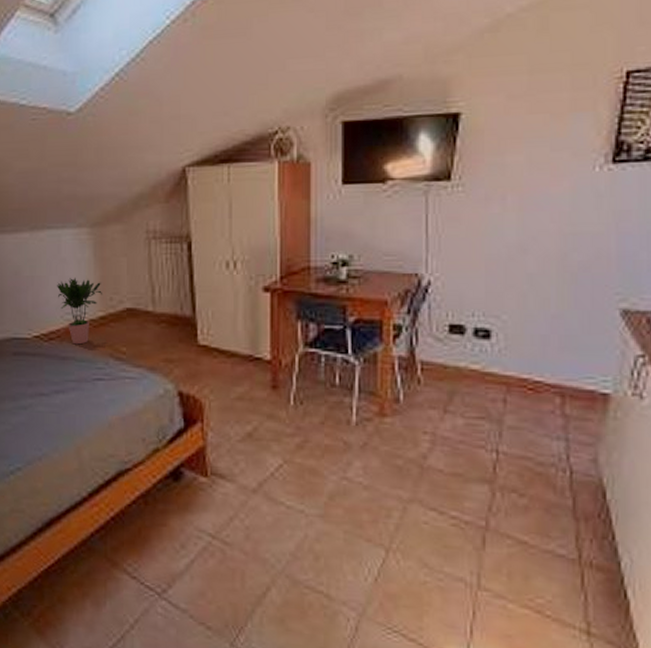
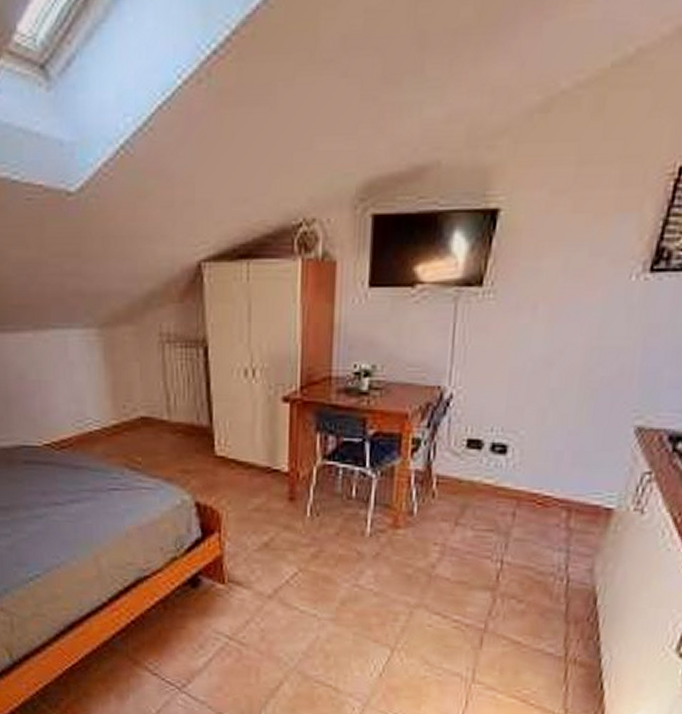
potted plant: present [56,277,102,345] -> none [65,382,115,454]

